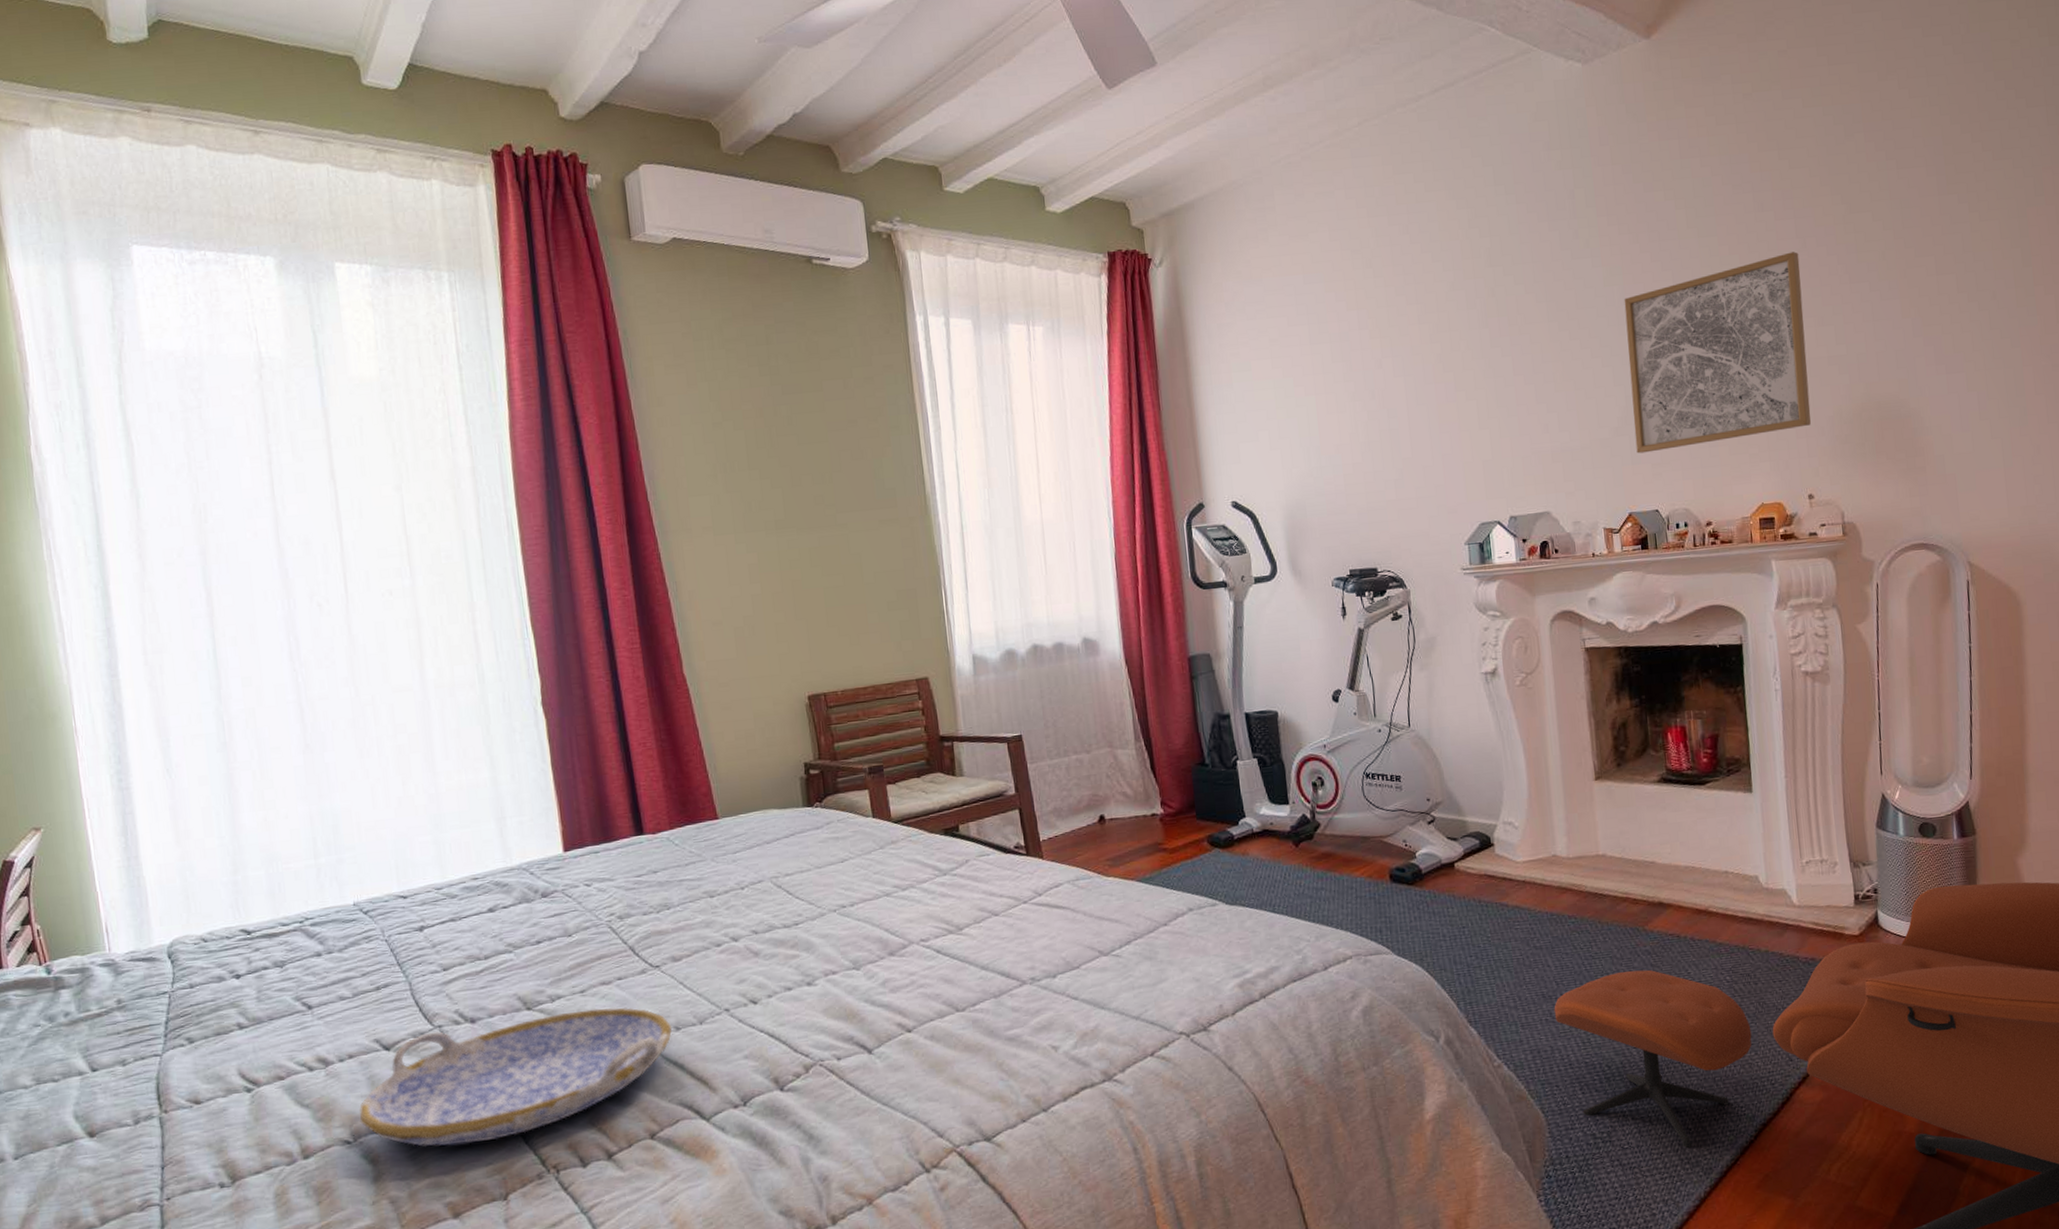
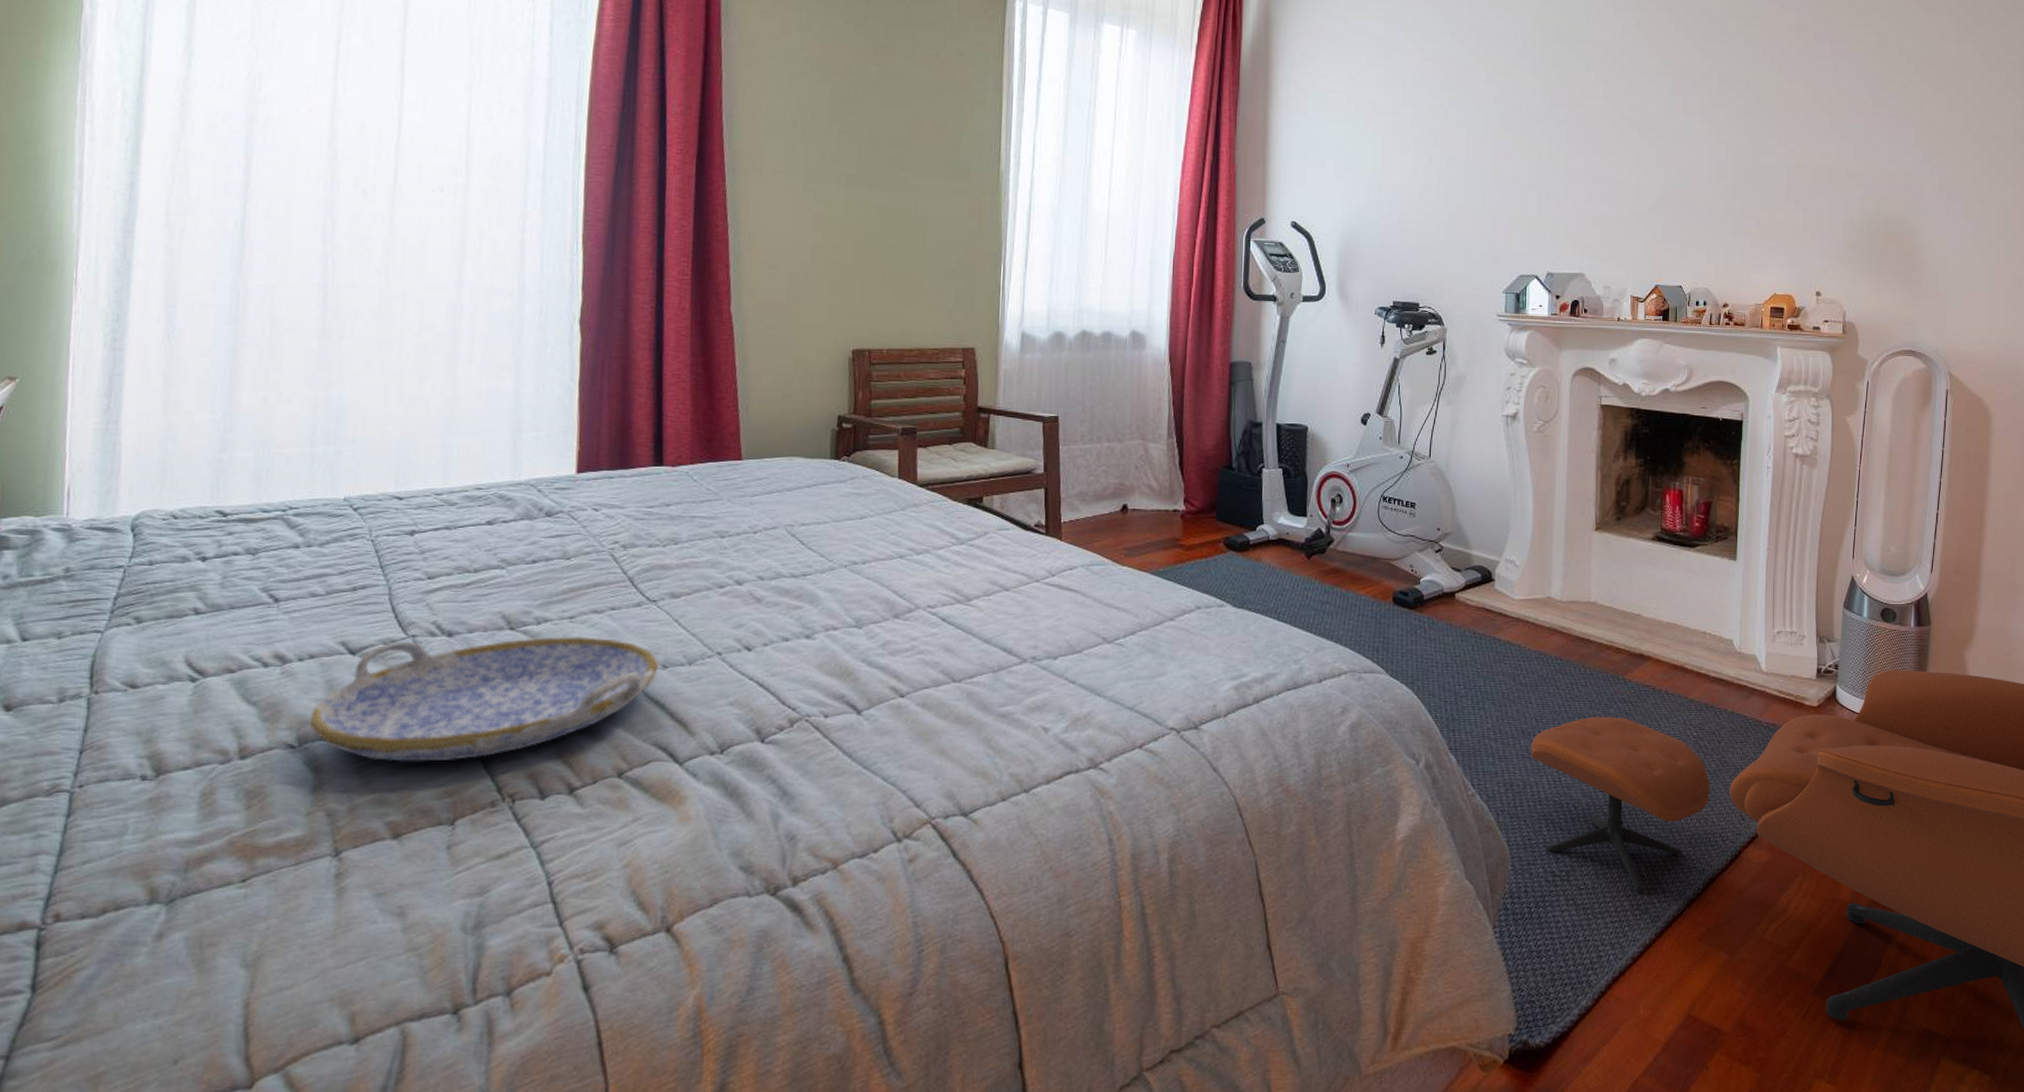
wall art: present [1624,252,1811,454] -> none [1668,71,1831,232]

